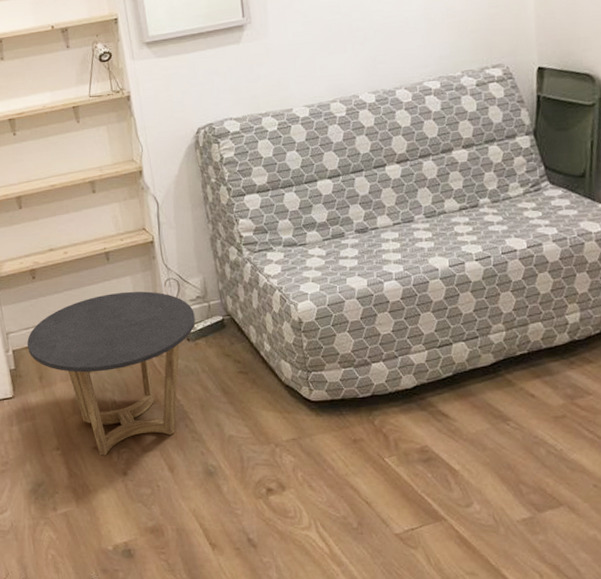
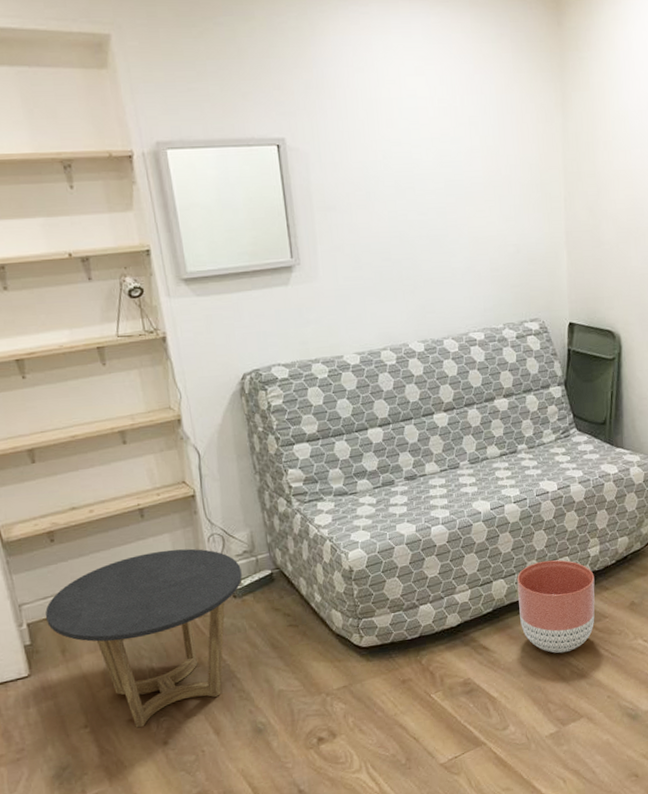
planter: none [480,324,576,430] -> present [517,560,595,654]

